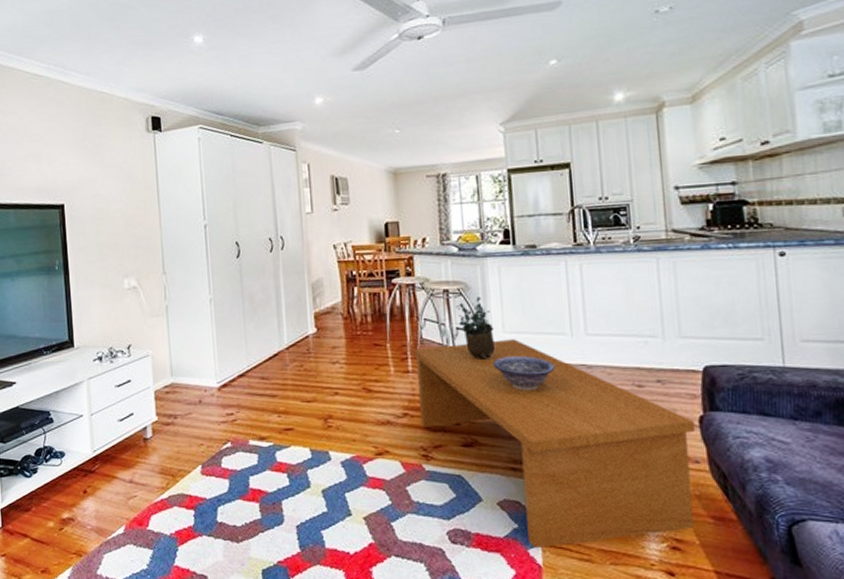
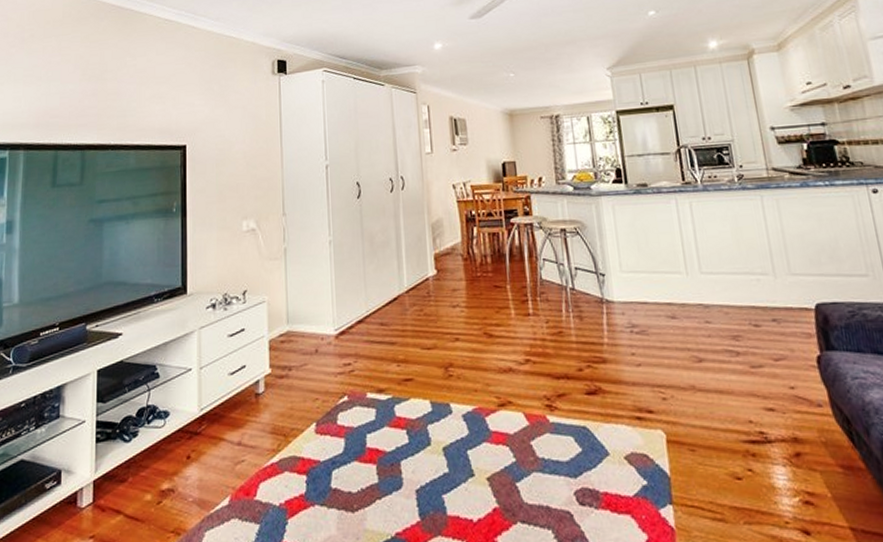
coffee table: present [413,339,696,549] -> none [533,278,824,508]
potted plant: present [455,297,495,360] -> none [573,236,614,301]
decorative bowl: present [493,356,556,390] -> none [612,296,674,332]

